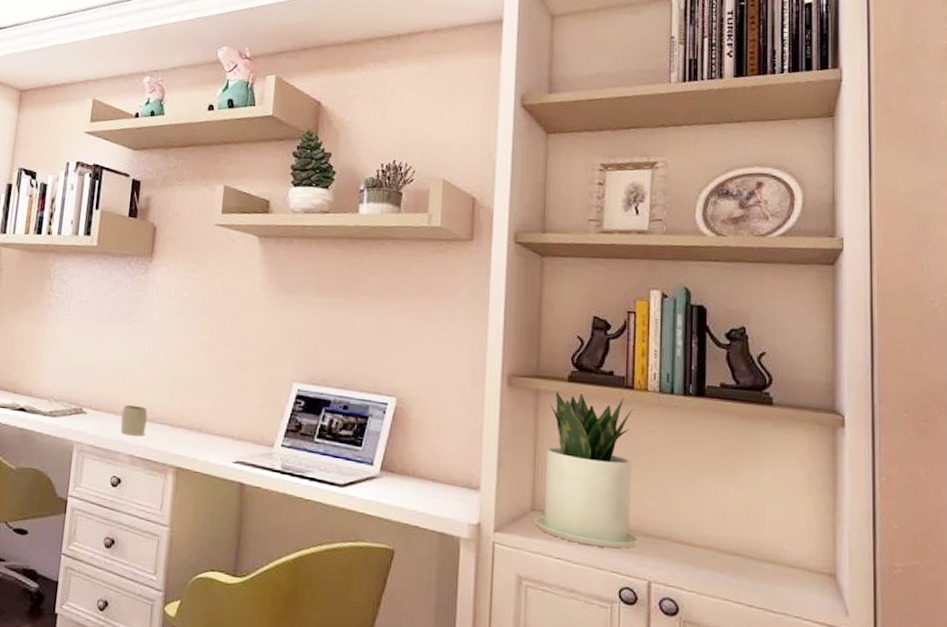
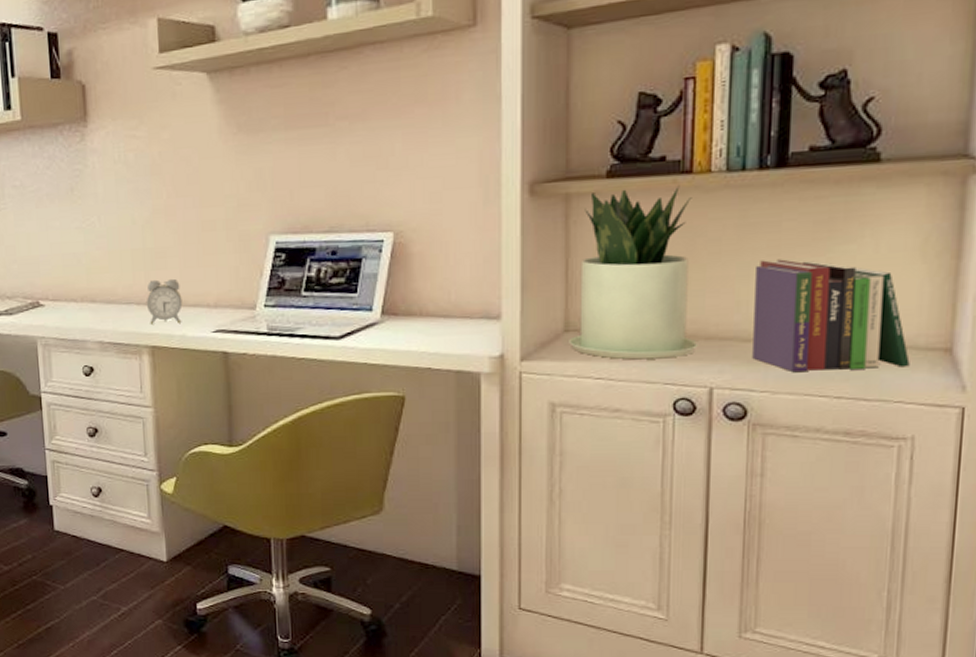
mug: present [120,404,148,437] -> none [82,288,112,322]
alarm clock: none [179,405,211,449] -> present [147,278,183,324]
books: none [682,472,804,586] -> present [752,259,910,373]

